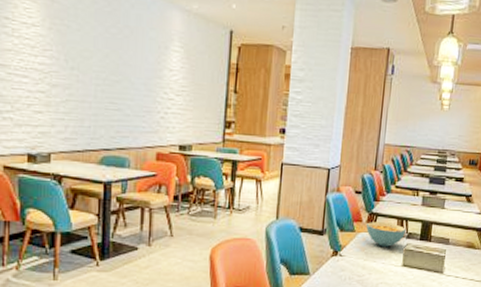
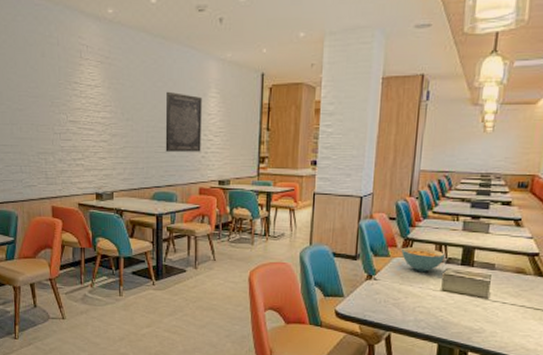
wall art: none [118,39,163,112] -> present [165,91,202,152]

